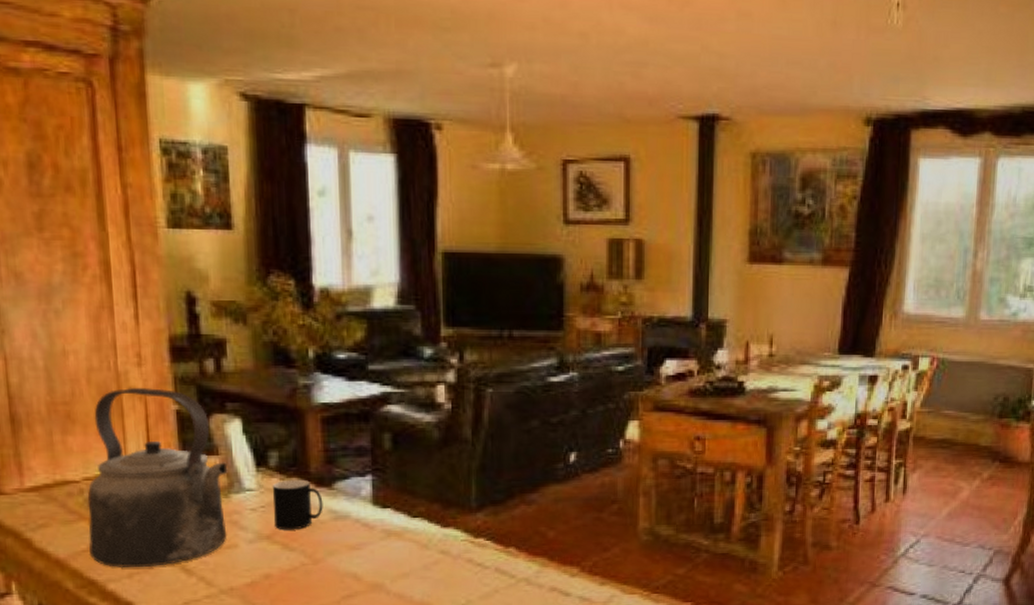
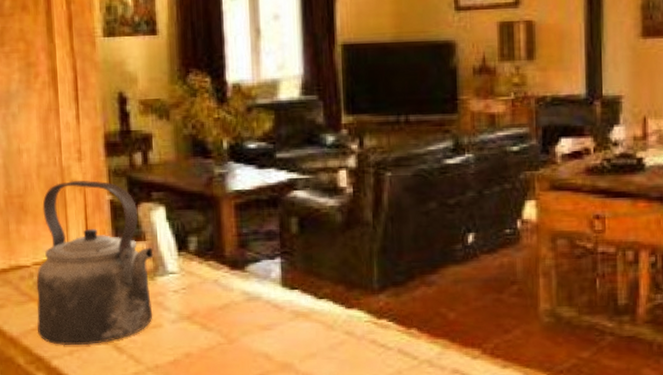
cup: present [272,479,323,530] -> none [191,262,237,311]

